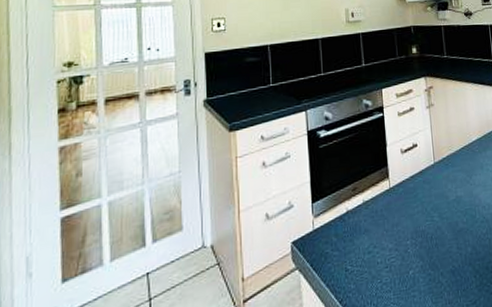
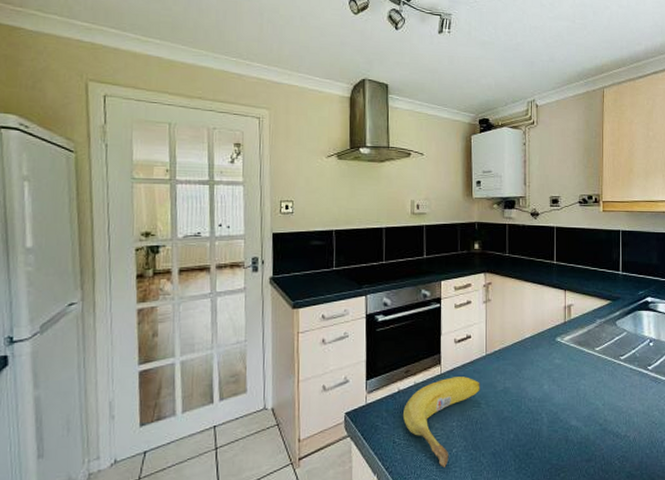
fruit: none [353,188,432,293] -> present [402,376,480,467]

